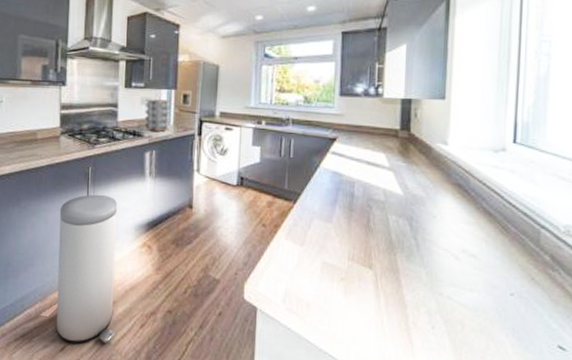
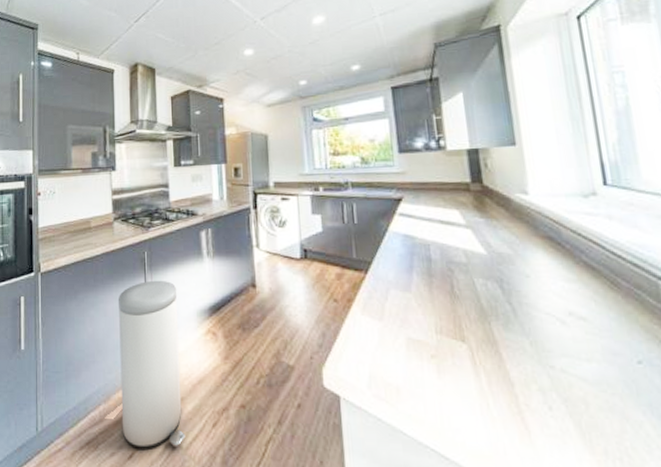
spice rack: present [144,94,171,133] -> none [196,170,223,210]

